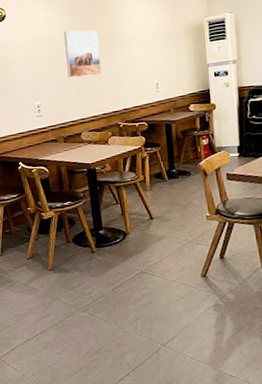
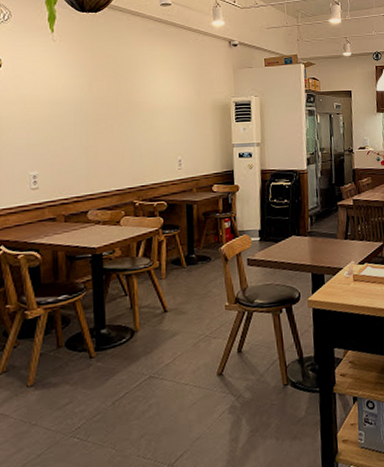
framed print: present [64,30,102,78] -> none [76,92,118,147]

